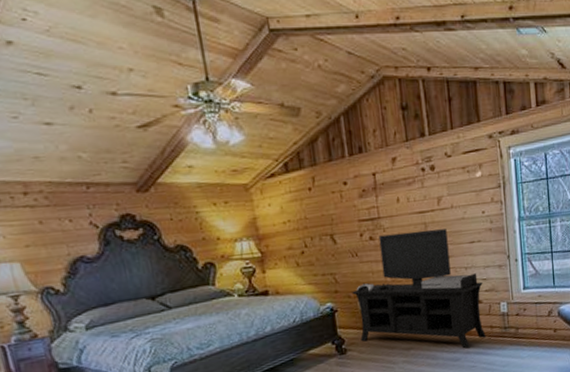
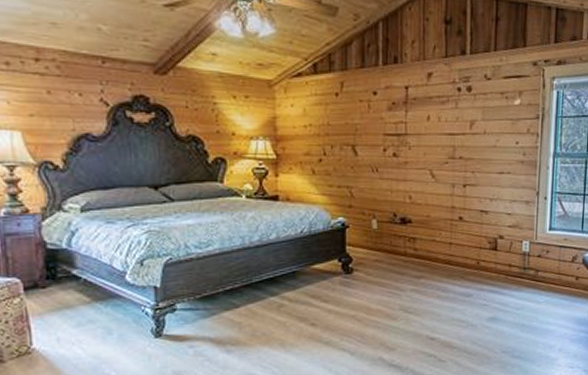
media console: present [351,229,486,350] -> none [366,153,507,286]

